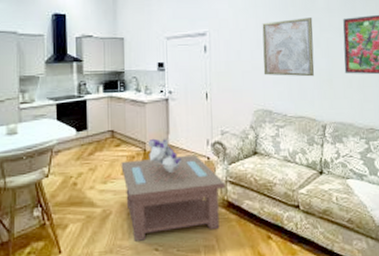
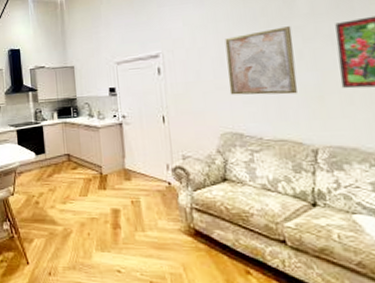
coffee table: present [121,154,226,241] -> none [79,179,192,261]
bouquet: present [148,138,182,173] -> none [104,162,140,196]

